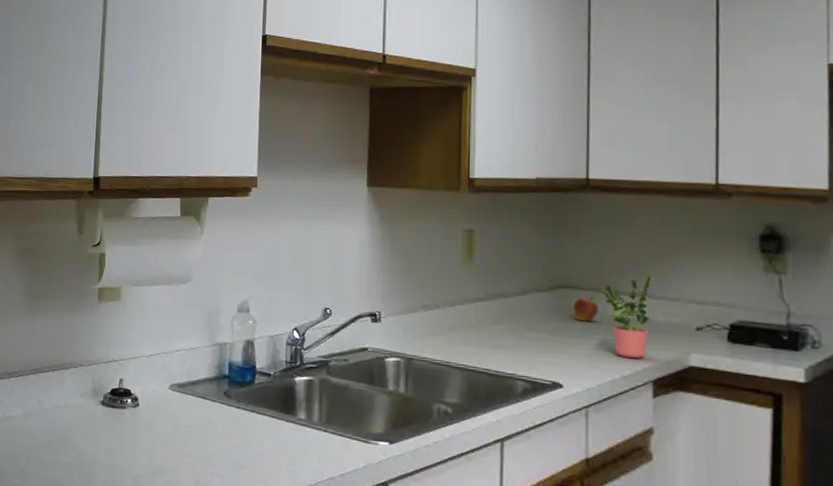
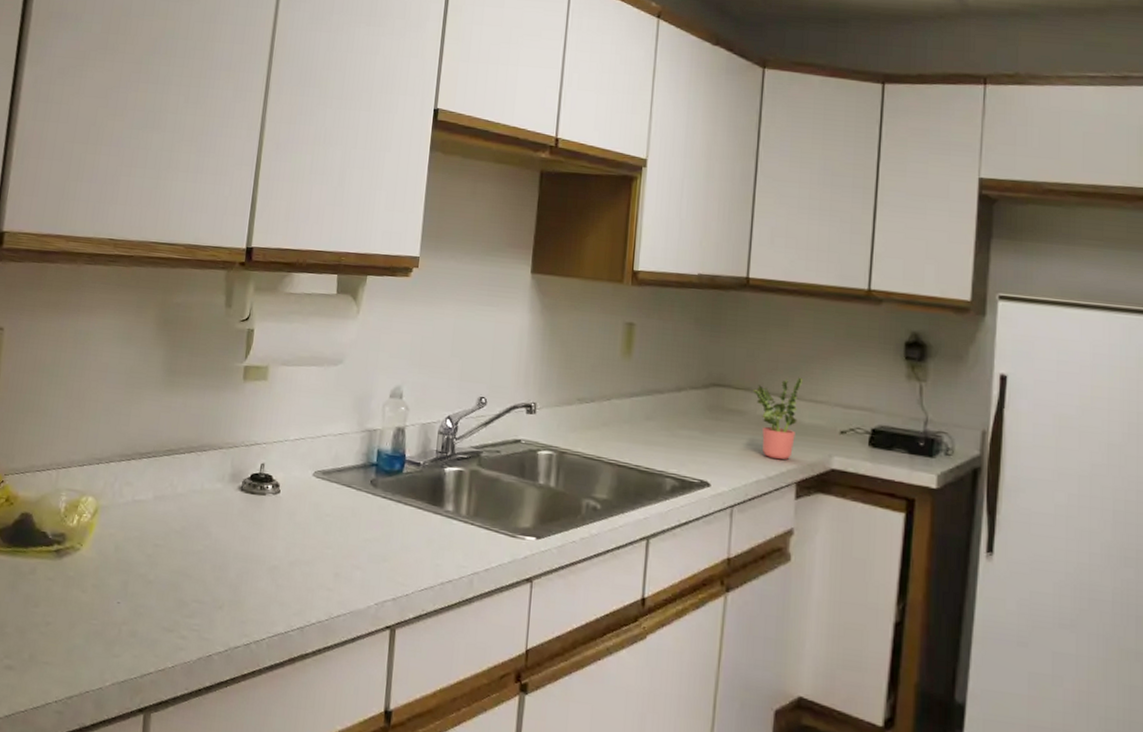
apple: present [573,296,599,322] -> none [725,395,750,422]

